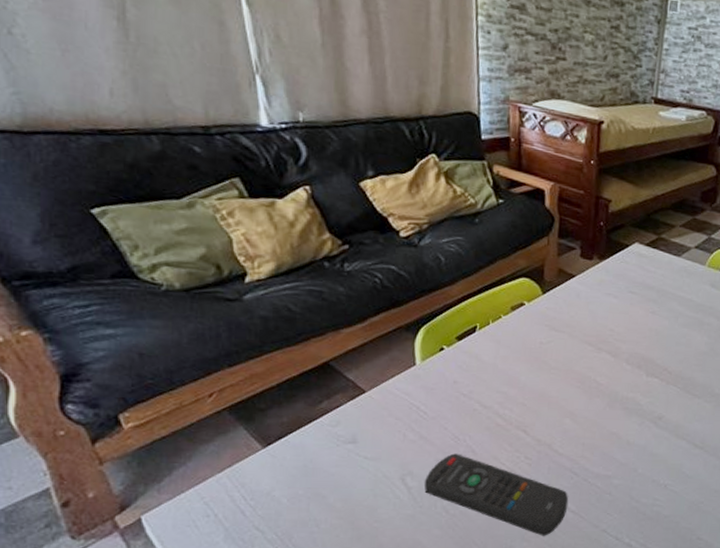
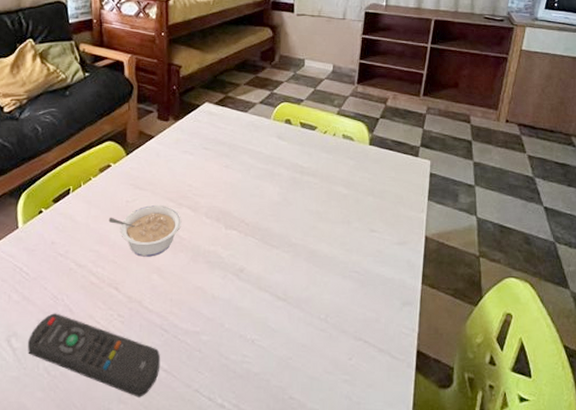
legume: none [519,348,600,401] -> present [108,205,182,257]

